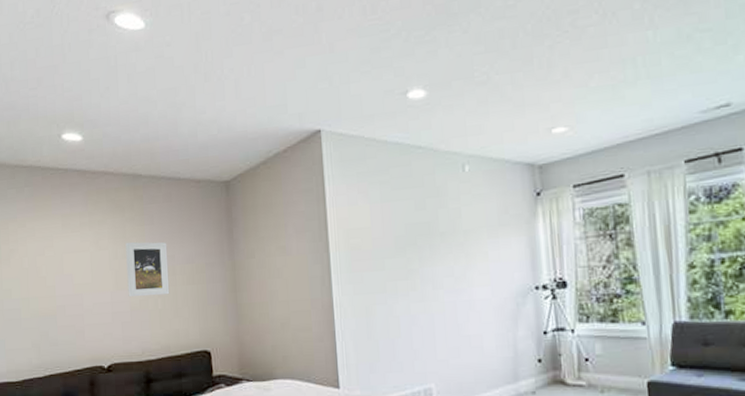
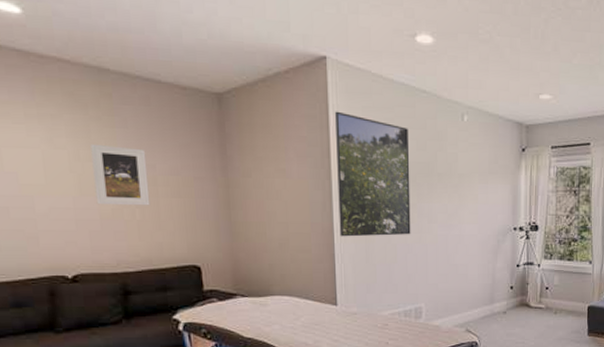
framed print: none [330,181,414,312] -> present [334,111,411,237]

